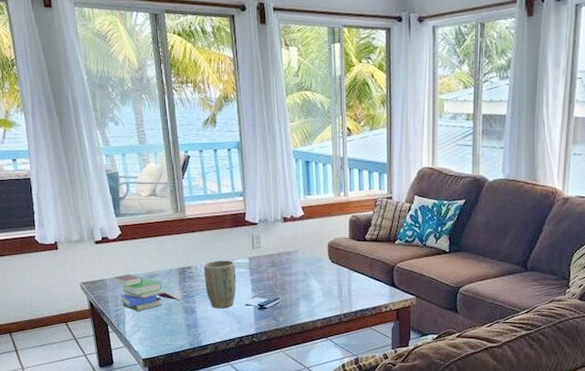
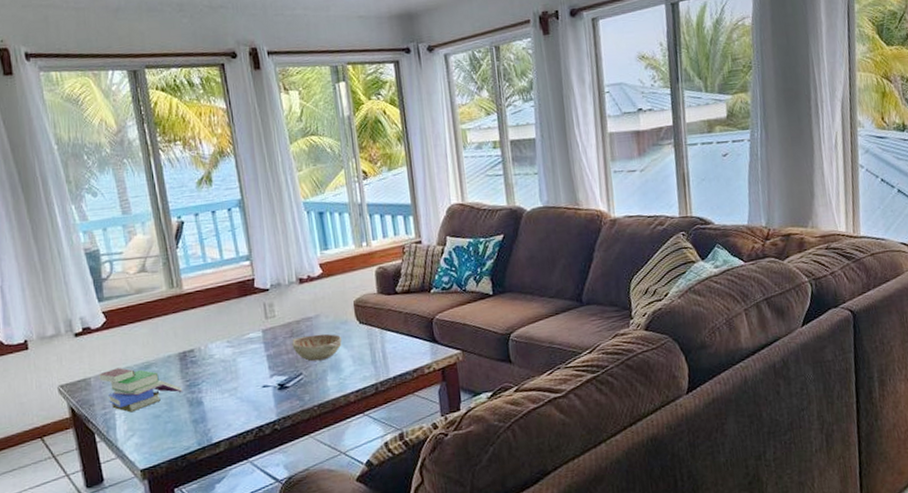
plant pot: present [204,260,236,309] -> none [209,336,250,396]
decorative bowl: none [273,267,316,290] -> present [292,334,343,362]

